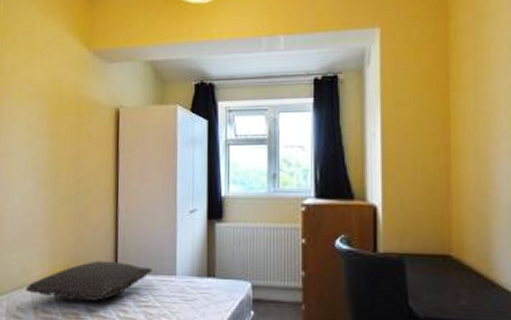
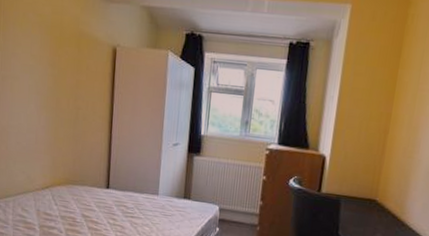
pillow: present [25,260,153,301] -> none [29,177,140,209]

